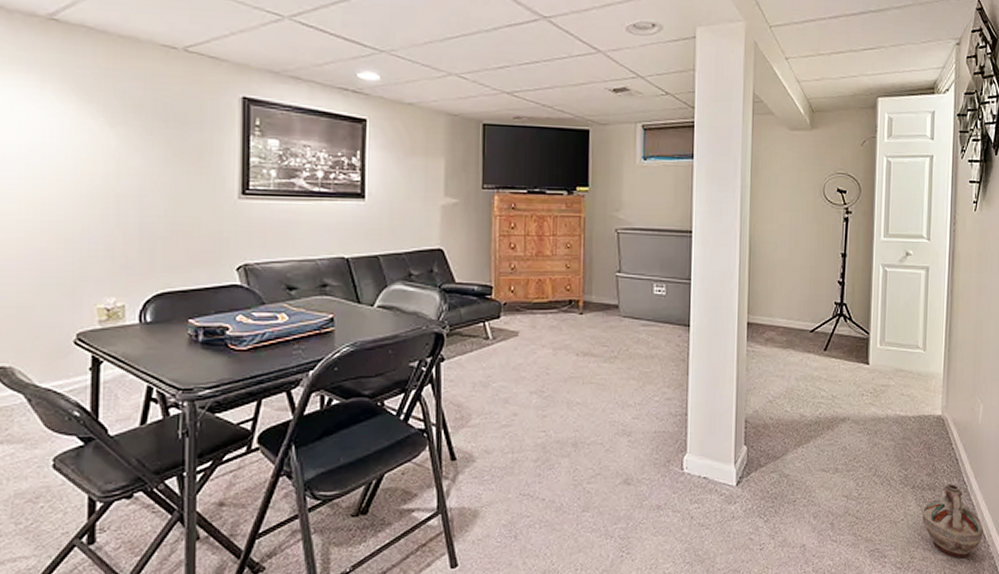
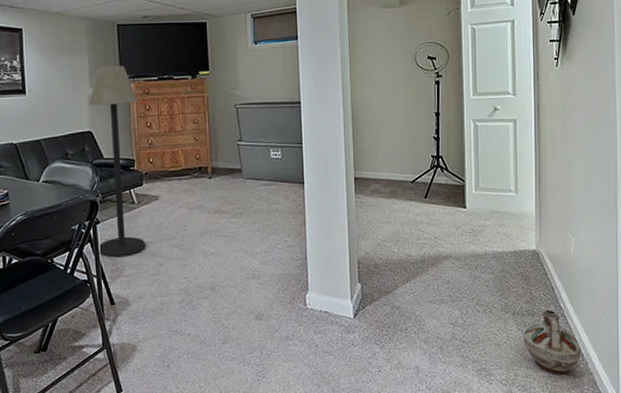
floor lamp: none [440,172,502,403] -> present [89,66,146,258]

